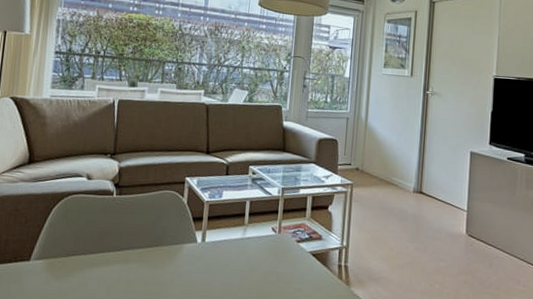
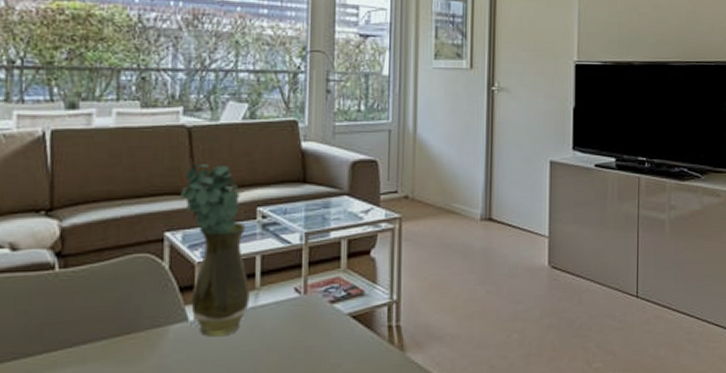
vase: none [198,127,242,257] -> present [180,158,250,337]

